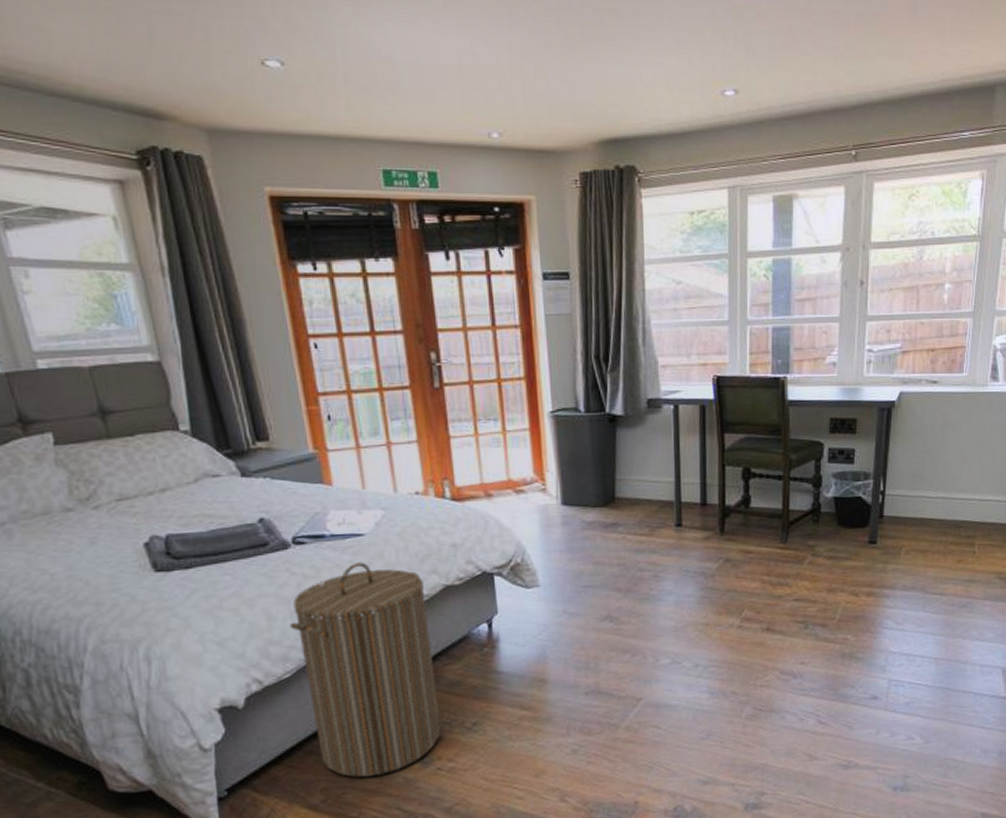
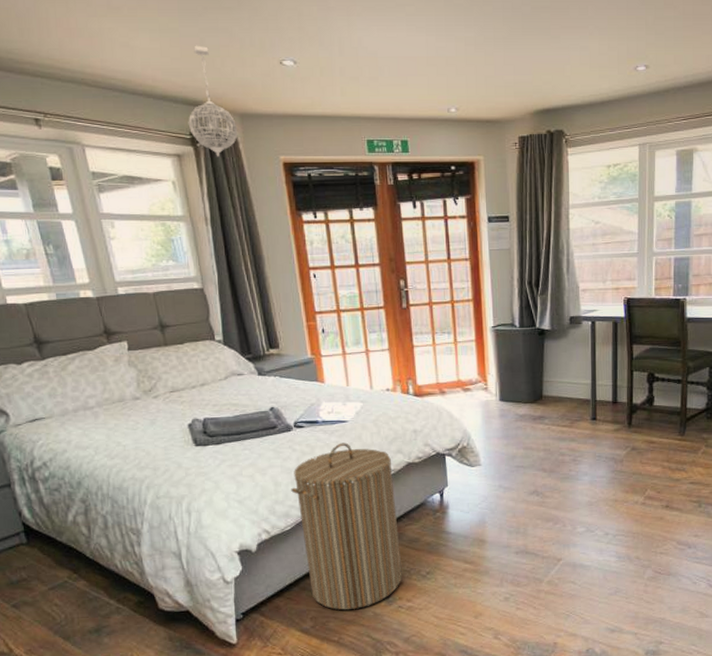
pendant light: none [133,33,205,186] -> present [188,45,238,157]

